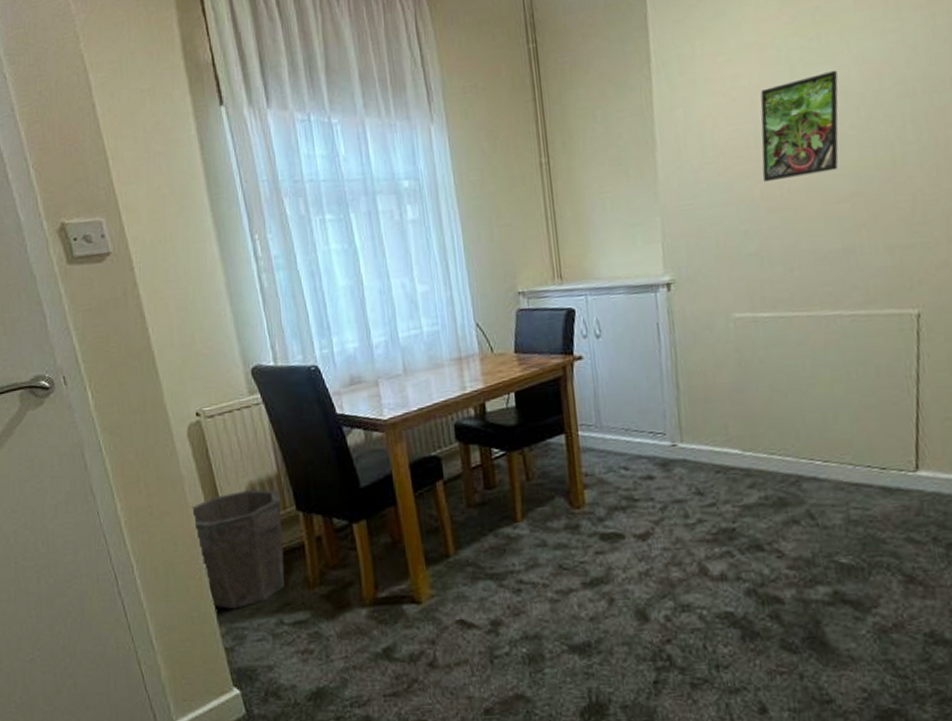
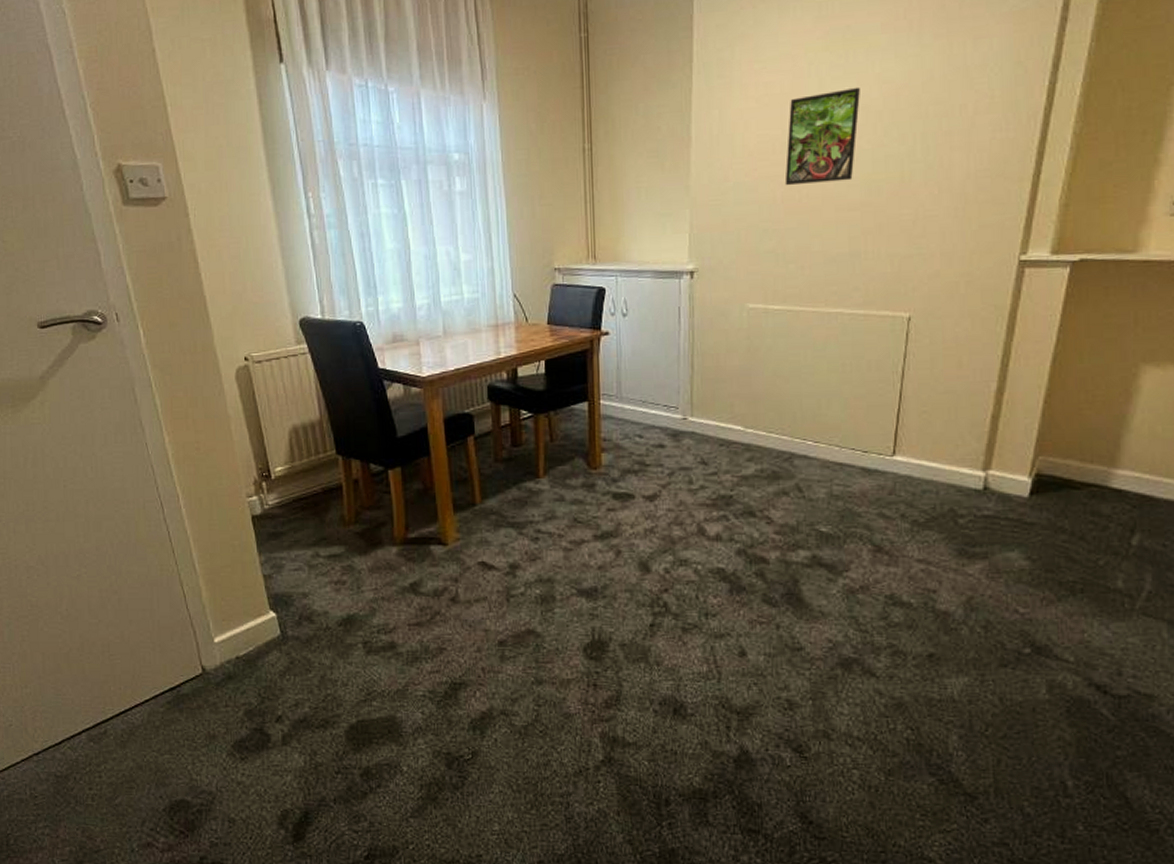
waste bin: present [190,489,285,610] -> none [236,433,323,541]

